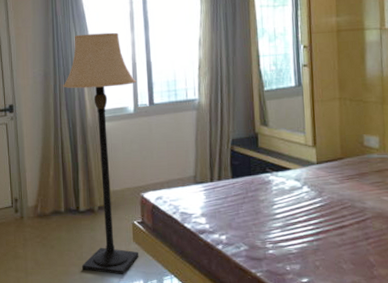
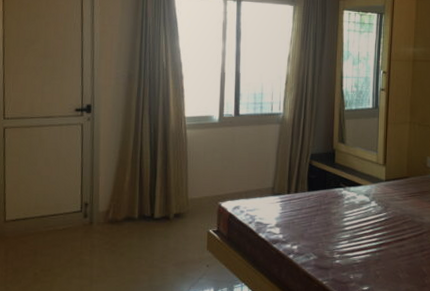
lamp: present [62,32,139,275] -> none [146,39,224,283]

